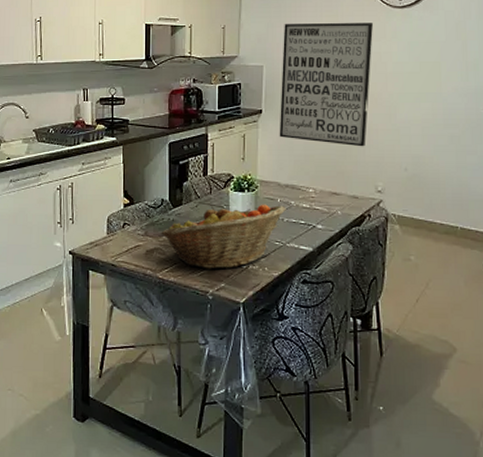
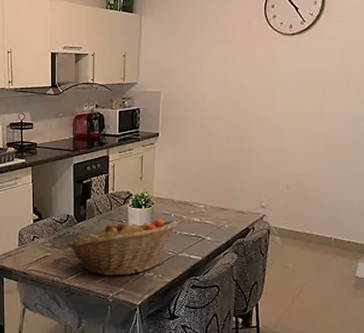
wall art: present [279,23,373,147] -> none [174,50,264,167]

